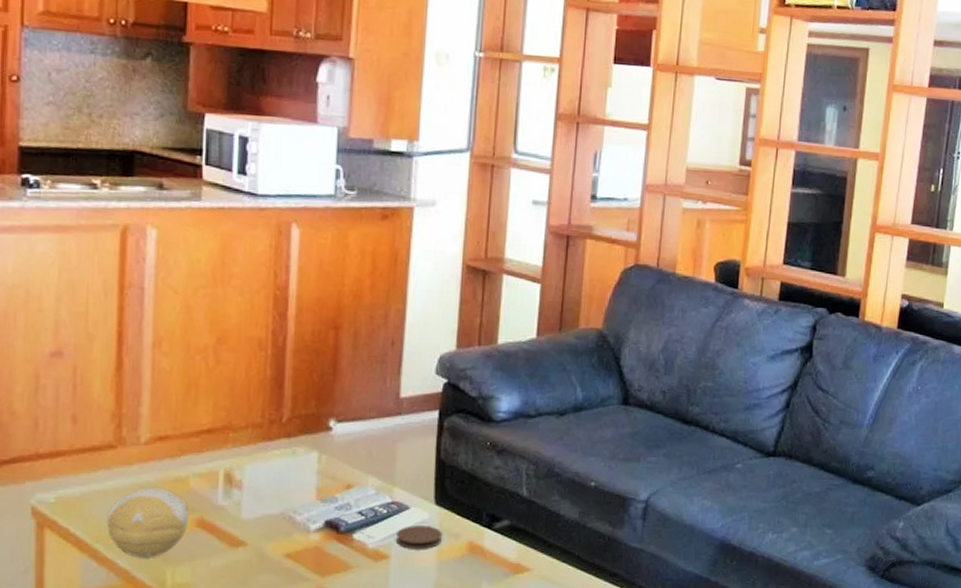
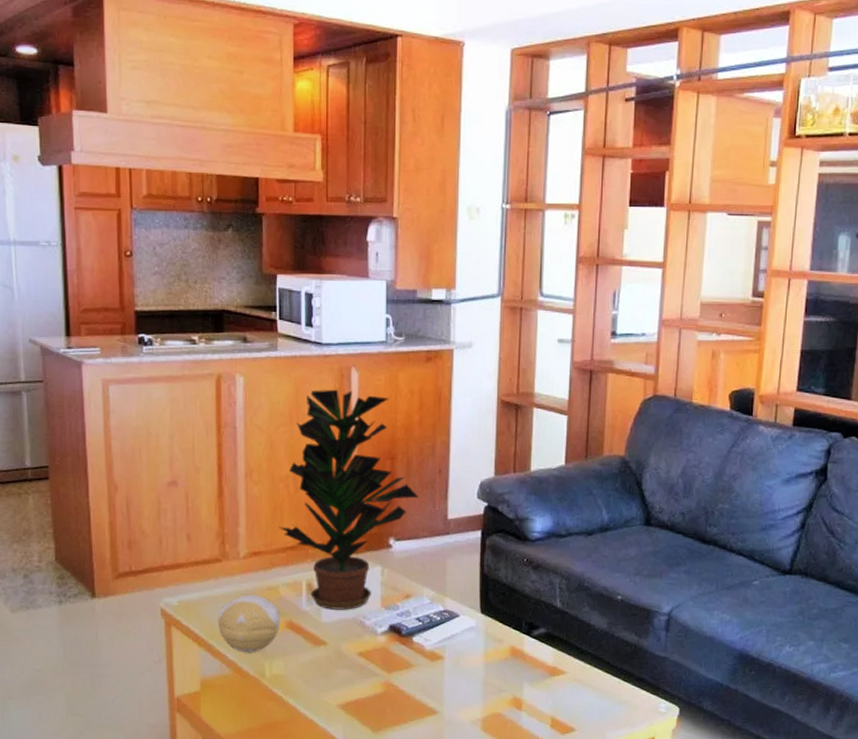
potted plant: none [192,247,367,504] -> present [279,389,419,610]
coaster: present [396,525,442,549] -> none [449,631,487,652]

